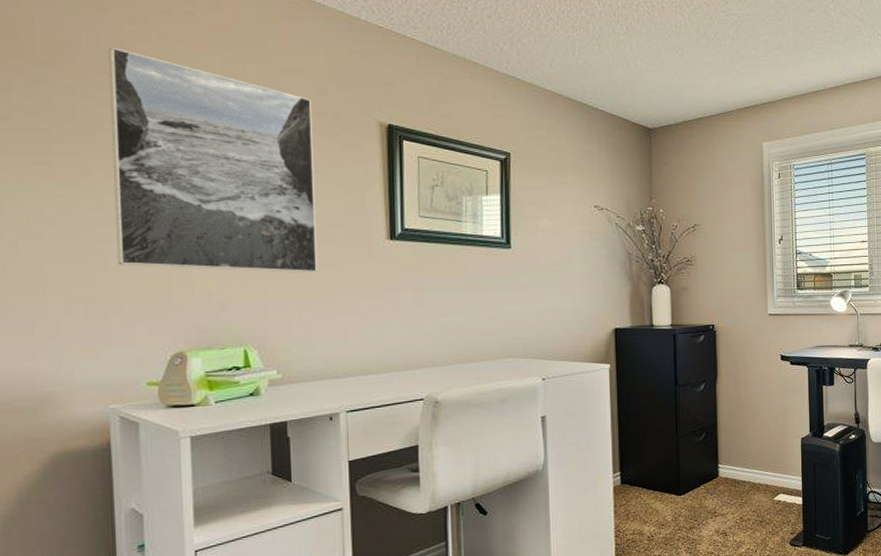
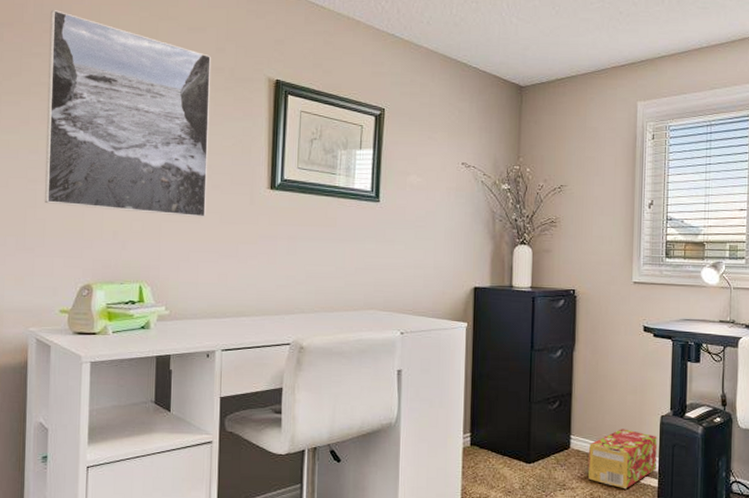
cardboard box: none [736,453,800,510] -> present [587,429,657,490]

